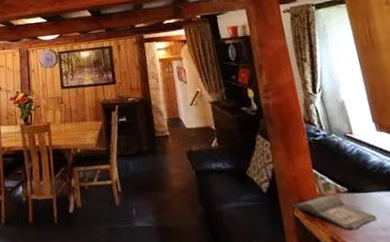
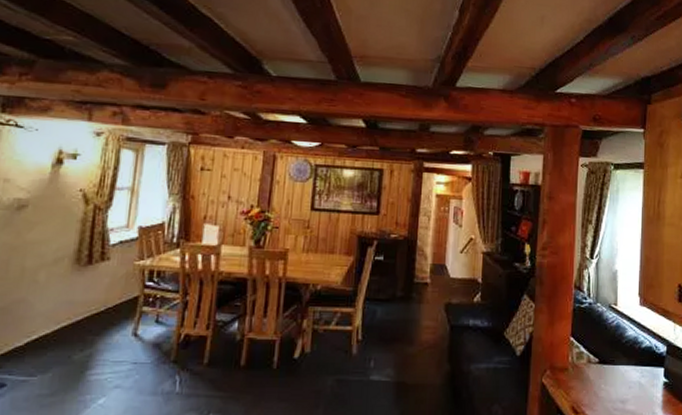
hardback book: present [291,194,378,231] -> none [541,364,619,401]

